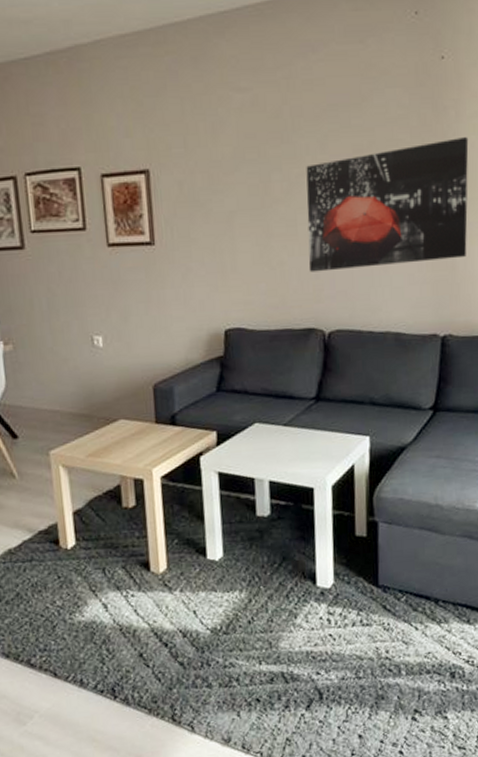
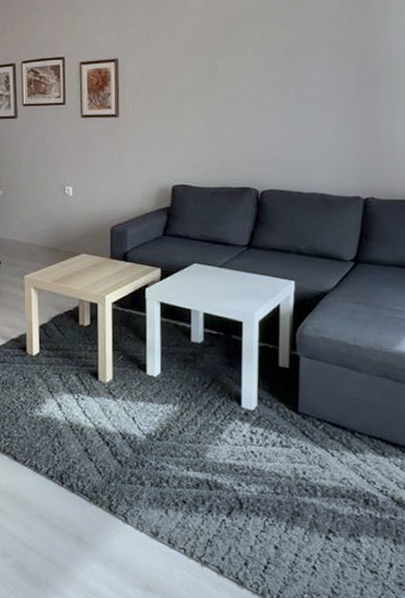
wall art: present [306,137,469,273] -> none [246,32,393,142]

